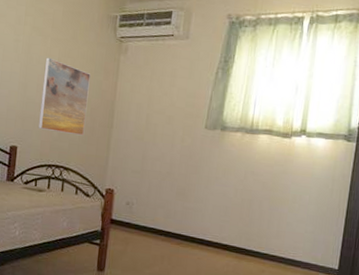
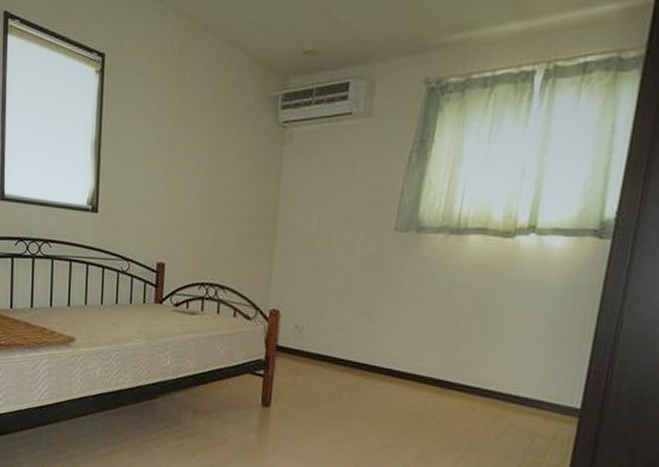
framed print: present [39,57,91,136] -> none [188,155,248,247]

